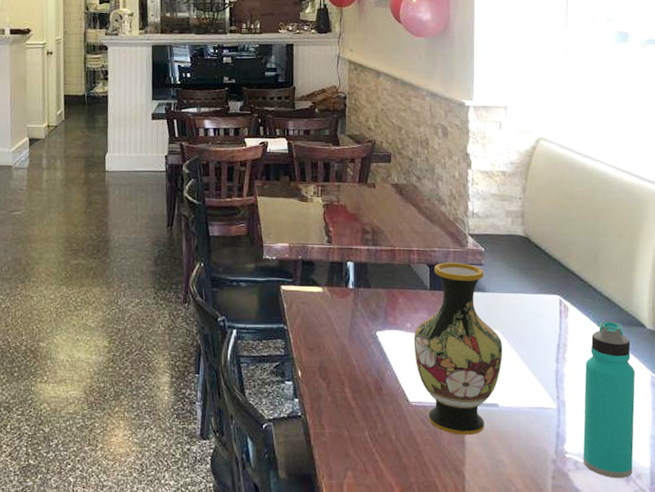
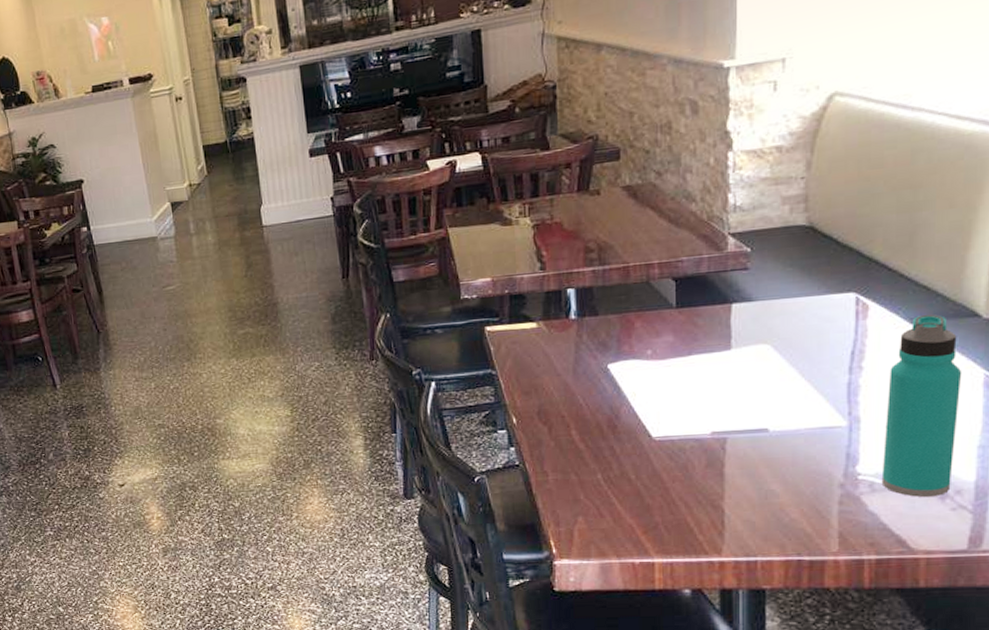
vase: present [414,262,503,435] -> none [656,270,775,468]

